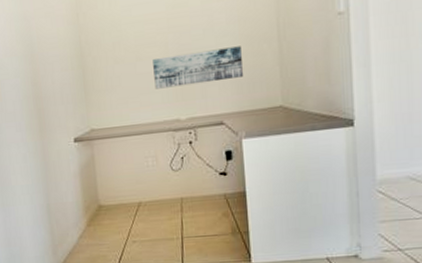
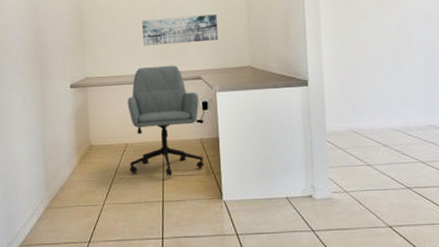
office chair: none [138,109,229,237] -> present [127,65,205,176]

